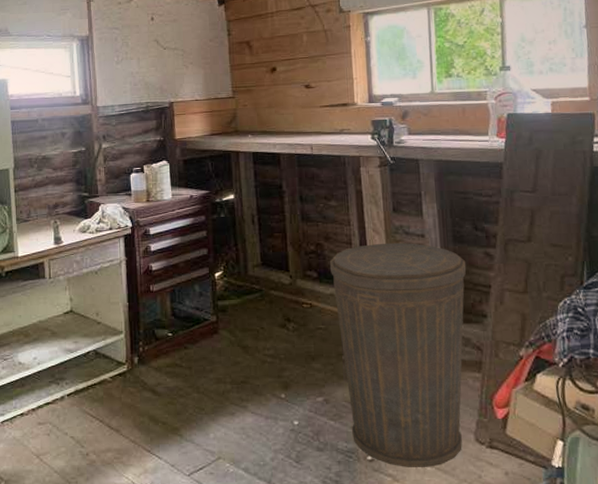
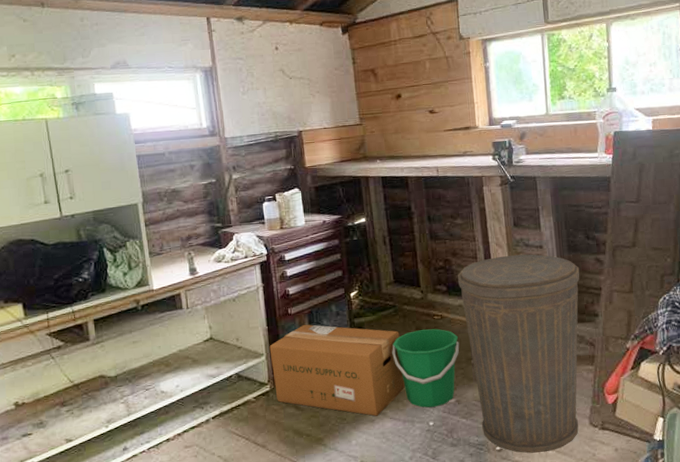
box: none [129,303,270,409] -> present [269,324,406,416]
bucket: none [256,317,330,404] -> present [392,328,460,408]

